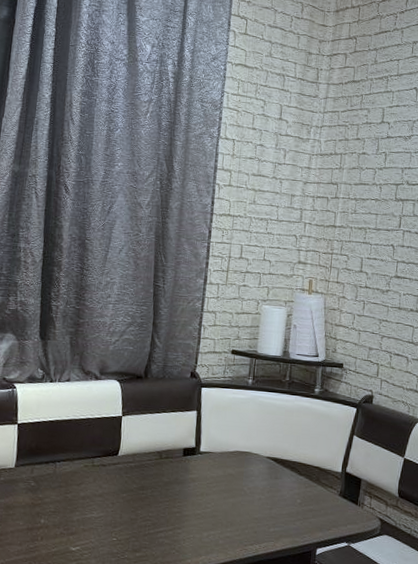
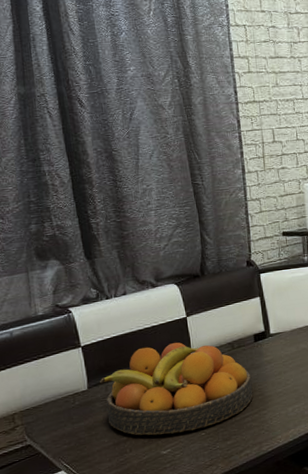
fruit bowl: none [27,437,173,533] -> present [100,342,253,436]

